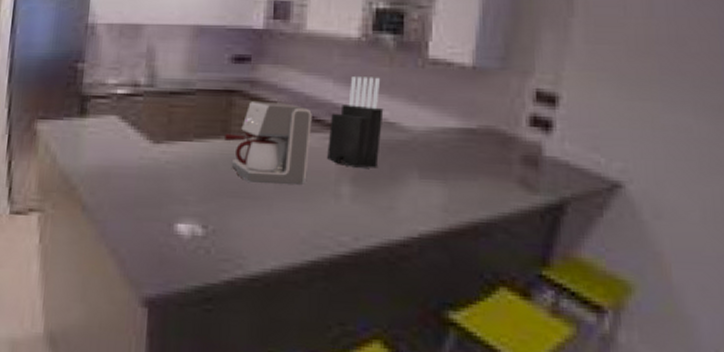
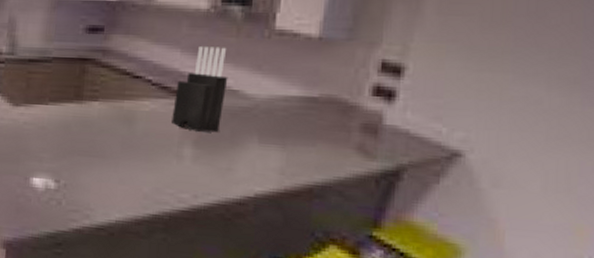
coffee maker: present [224,102,312,186] -> none [76,69,159,147]

